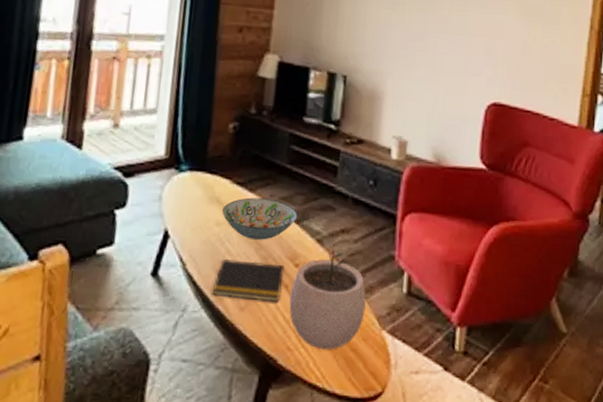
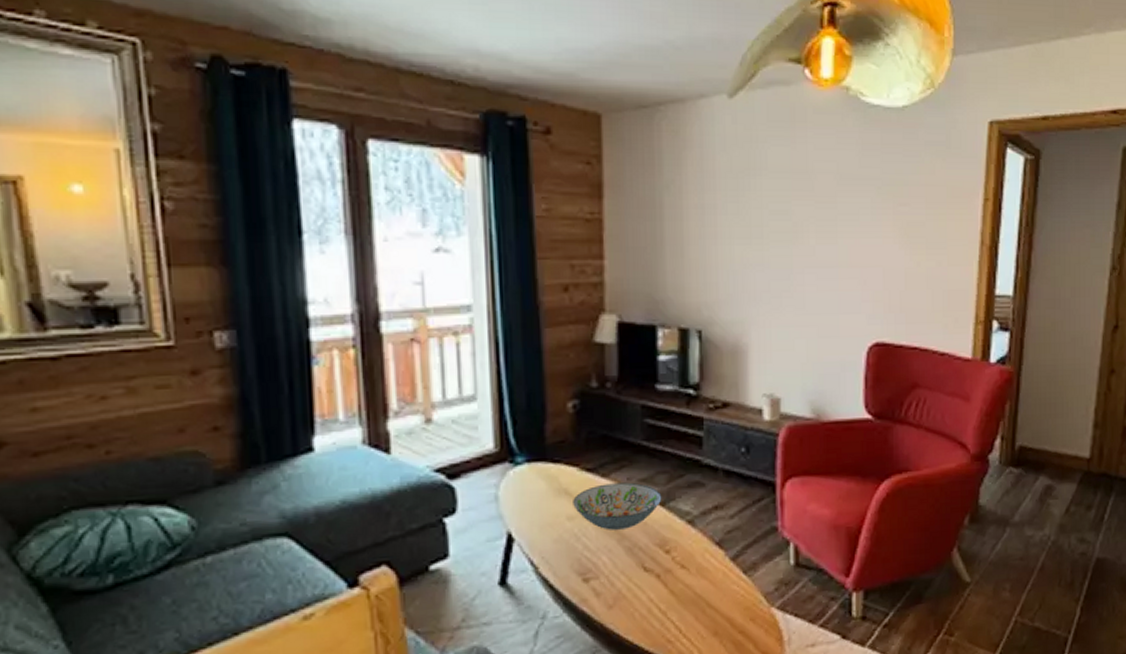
notepad: present [213,258,284,302] -> none [574,552,654,597]
plant pot: present [289,249,366,350] -> none [663,529,750,637]

